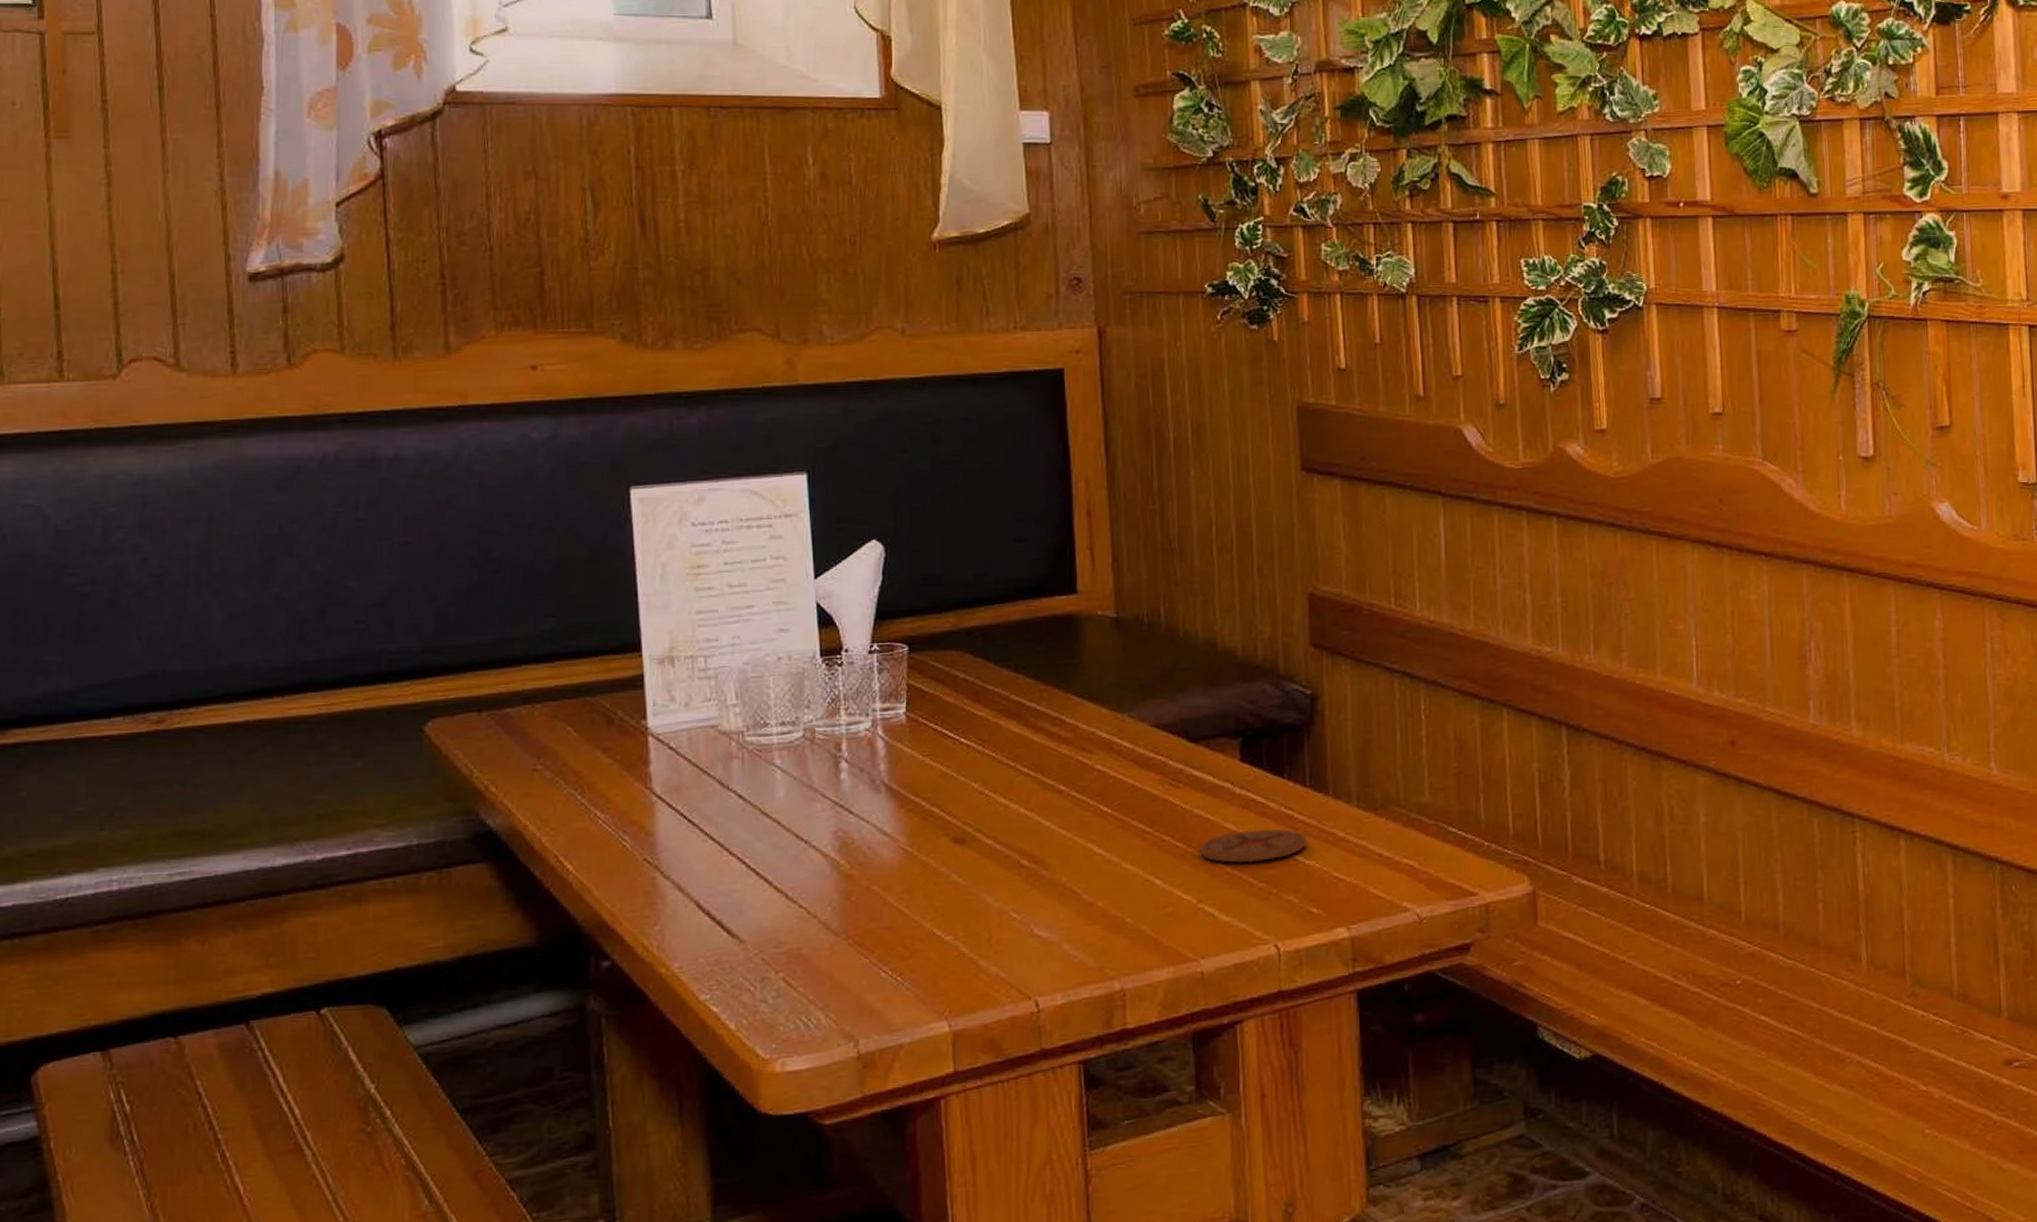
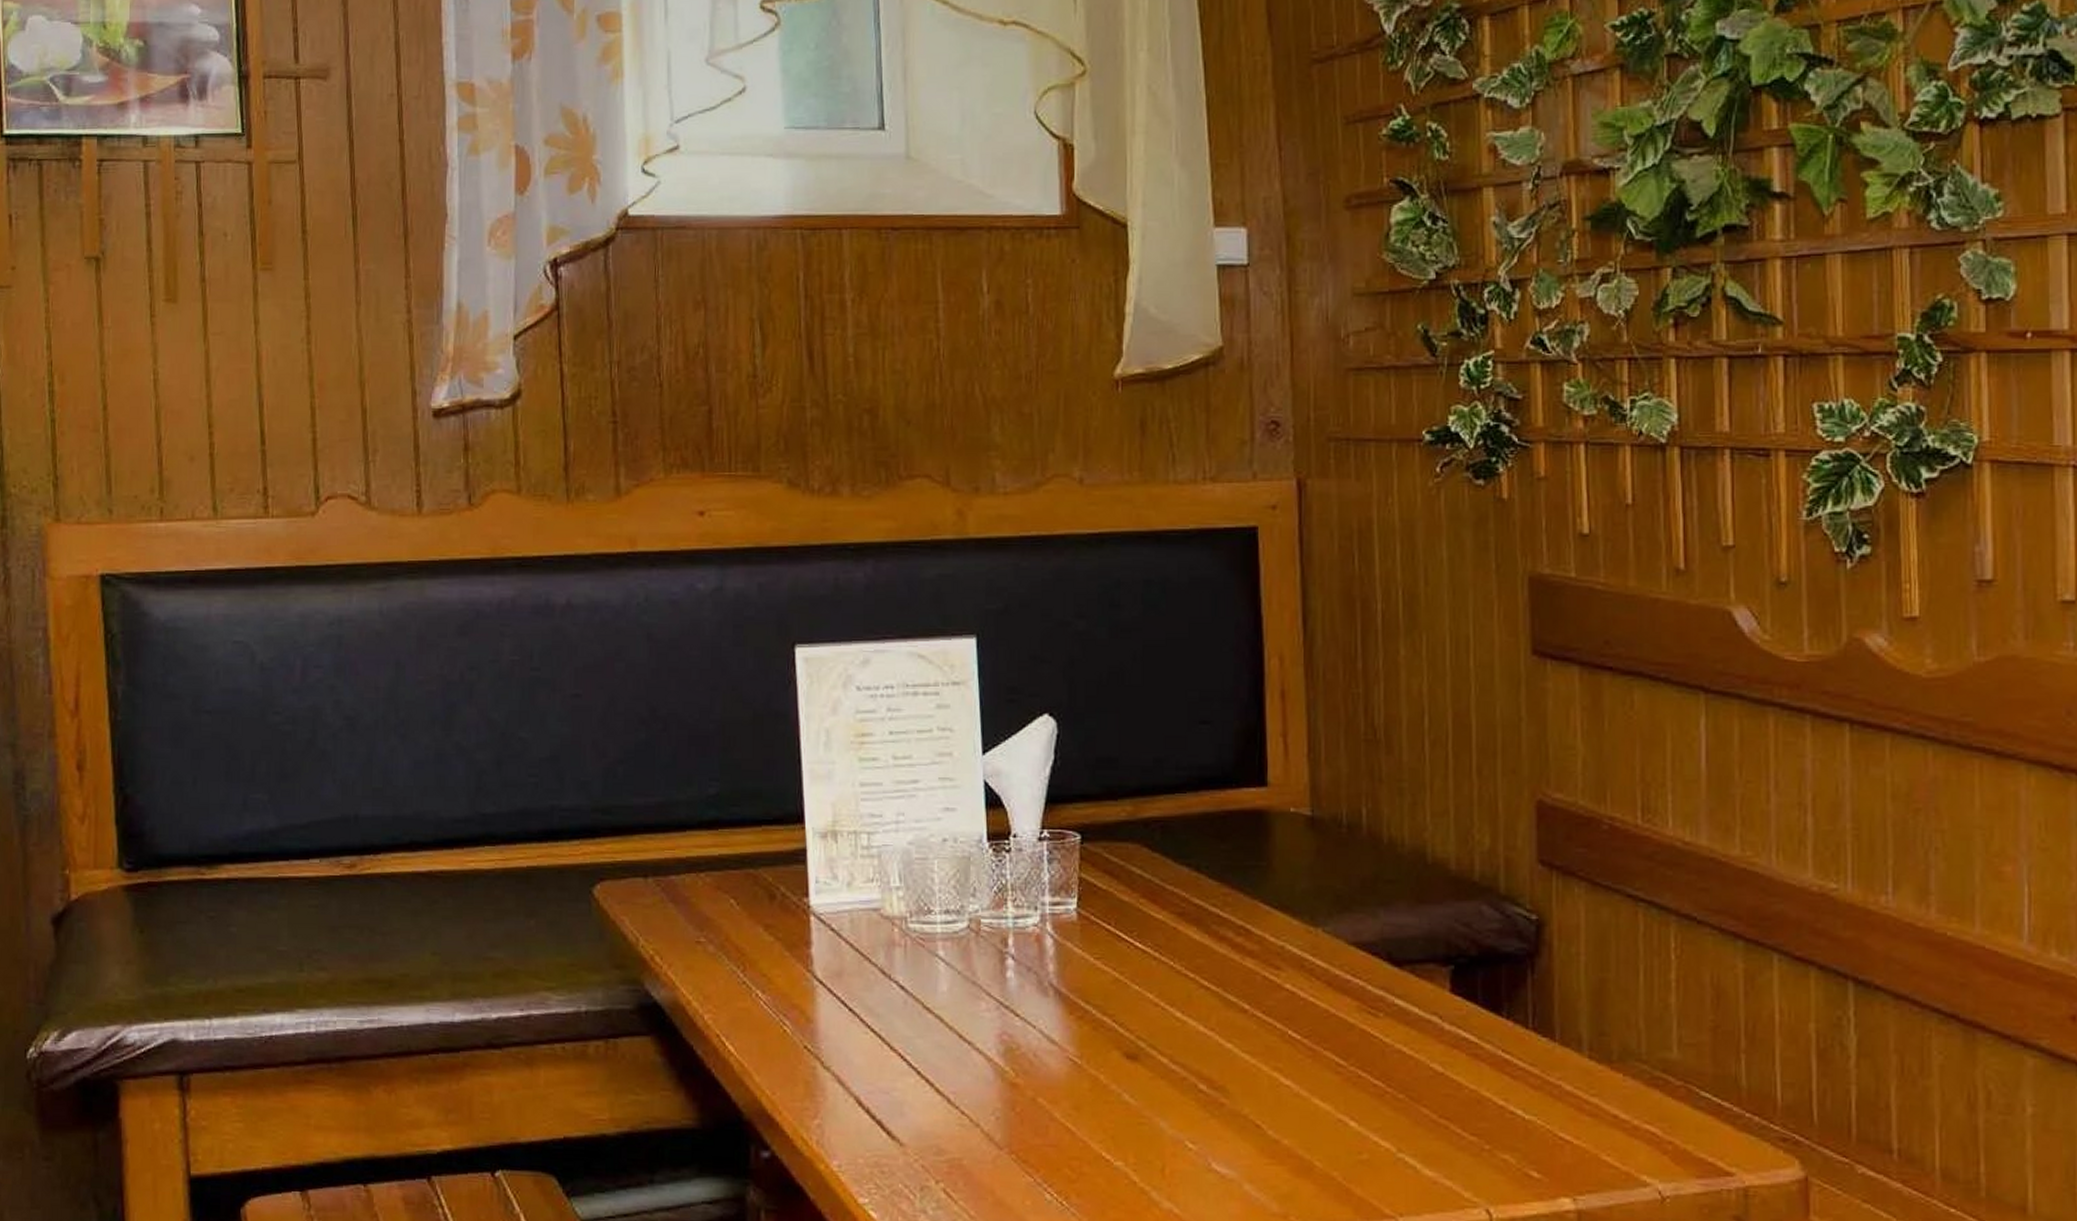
coaster: present [1200,828,1307,864] -> none [1401,1073,1527,1112]

